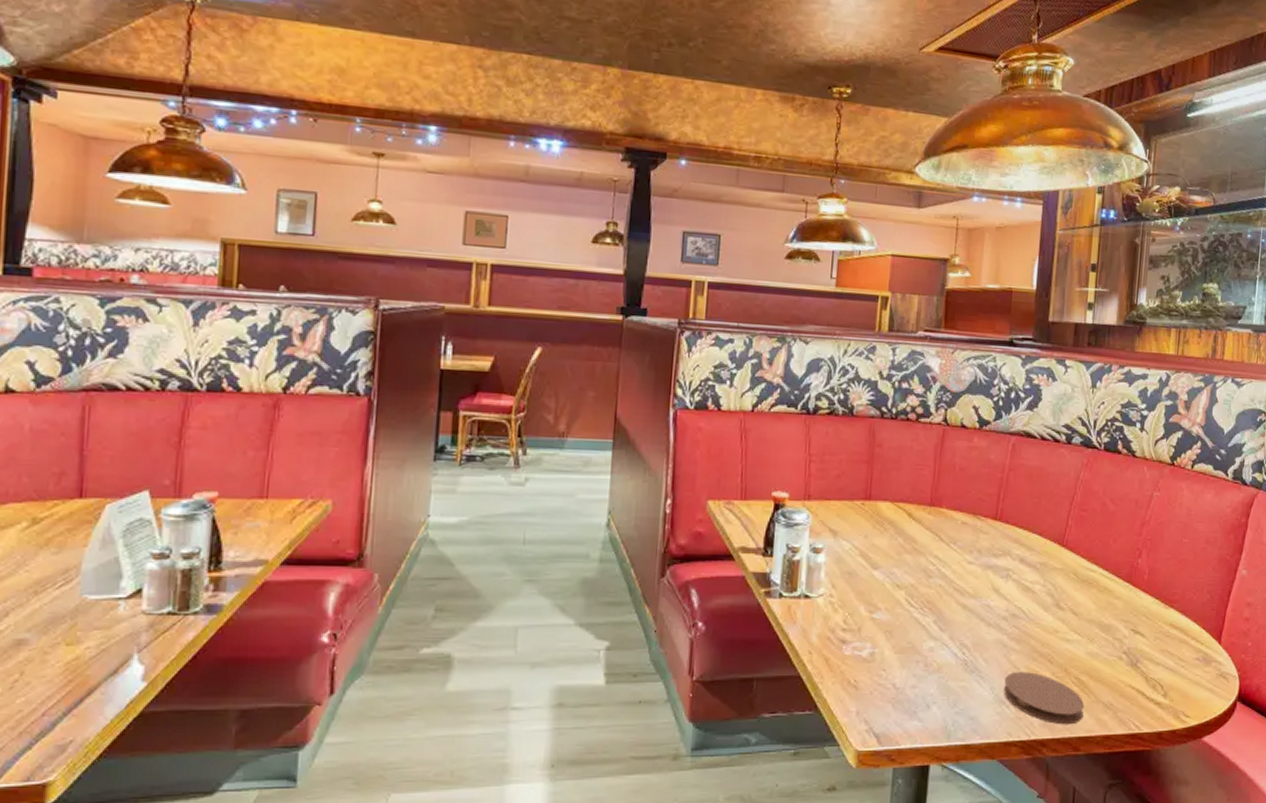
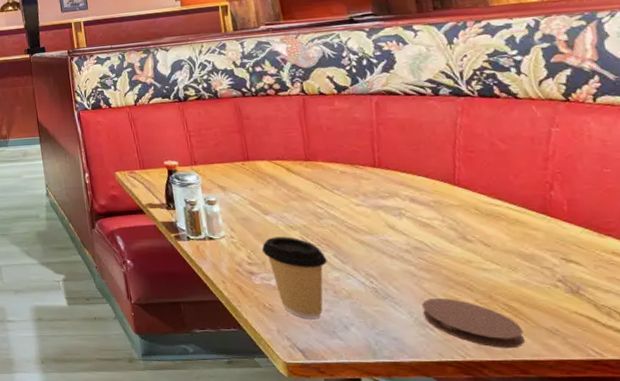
coffee cup: none [861,597,926,698] -> present [262,237,328,319]

